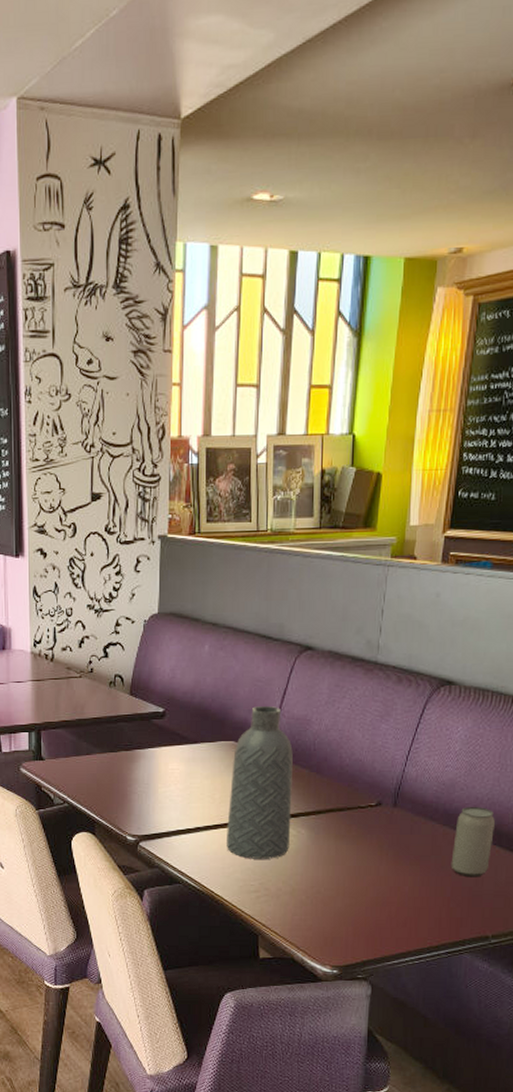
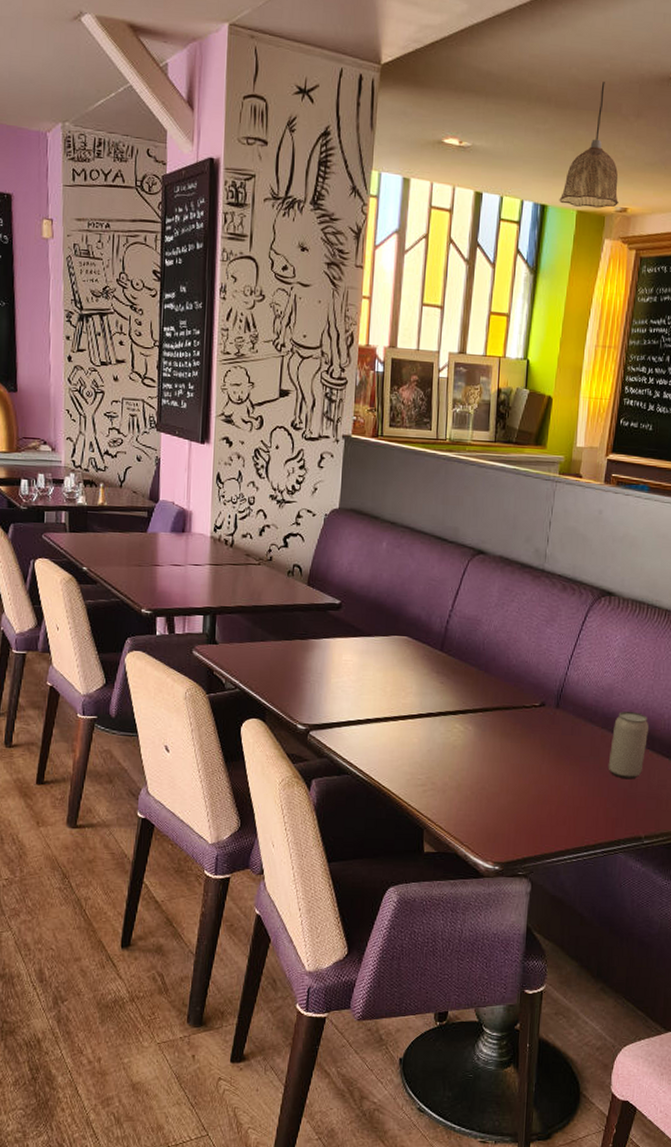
vase: present [227,706,293,859] -> none [396,604,463,754]
pendant lamp: none [384,101,452,253] -> present [559,82,618,208]

